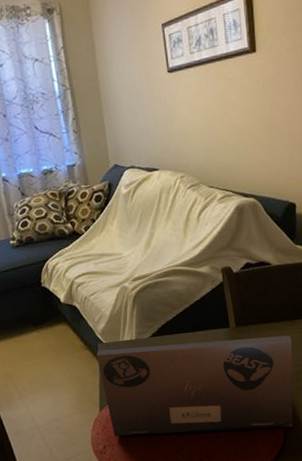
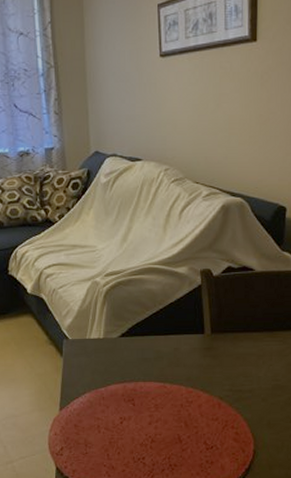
laptop: present [96,335,294,437] -> none [60,346,270,445]

